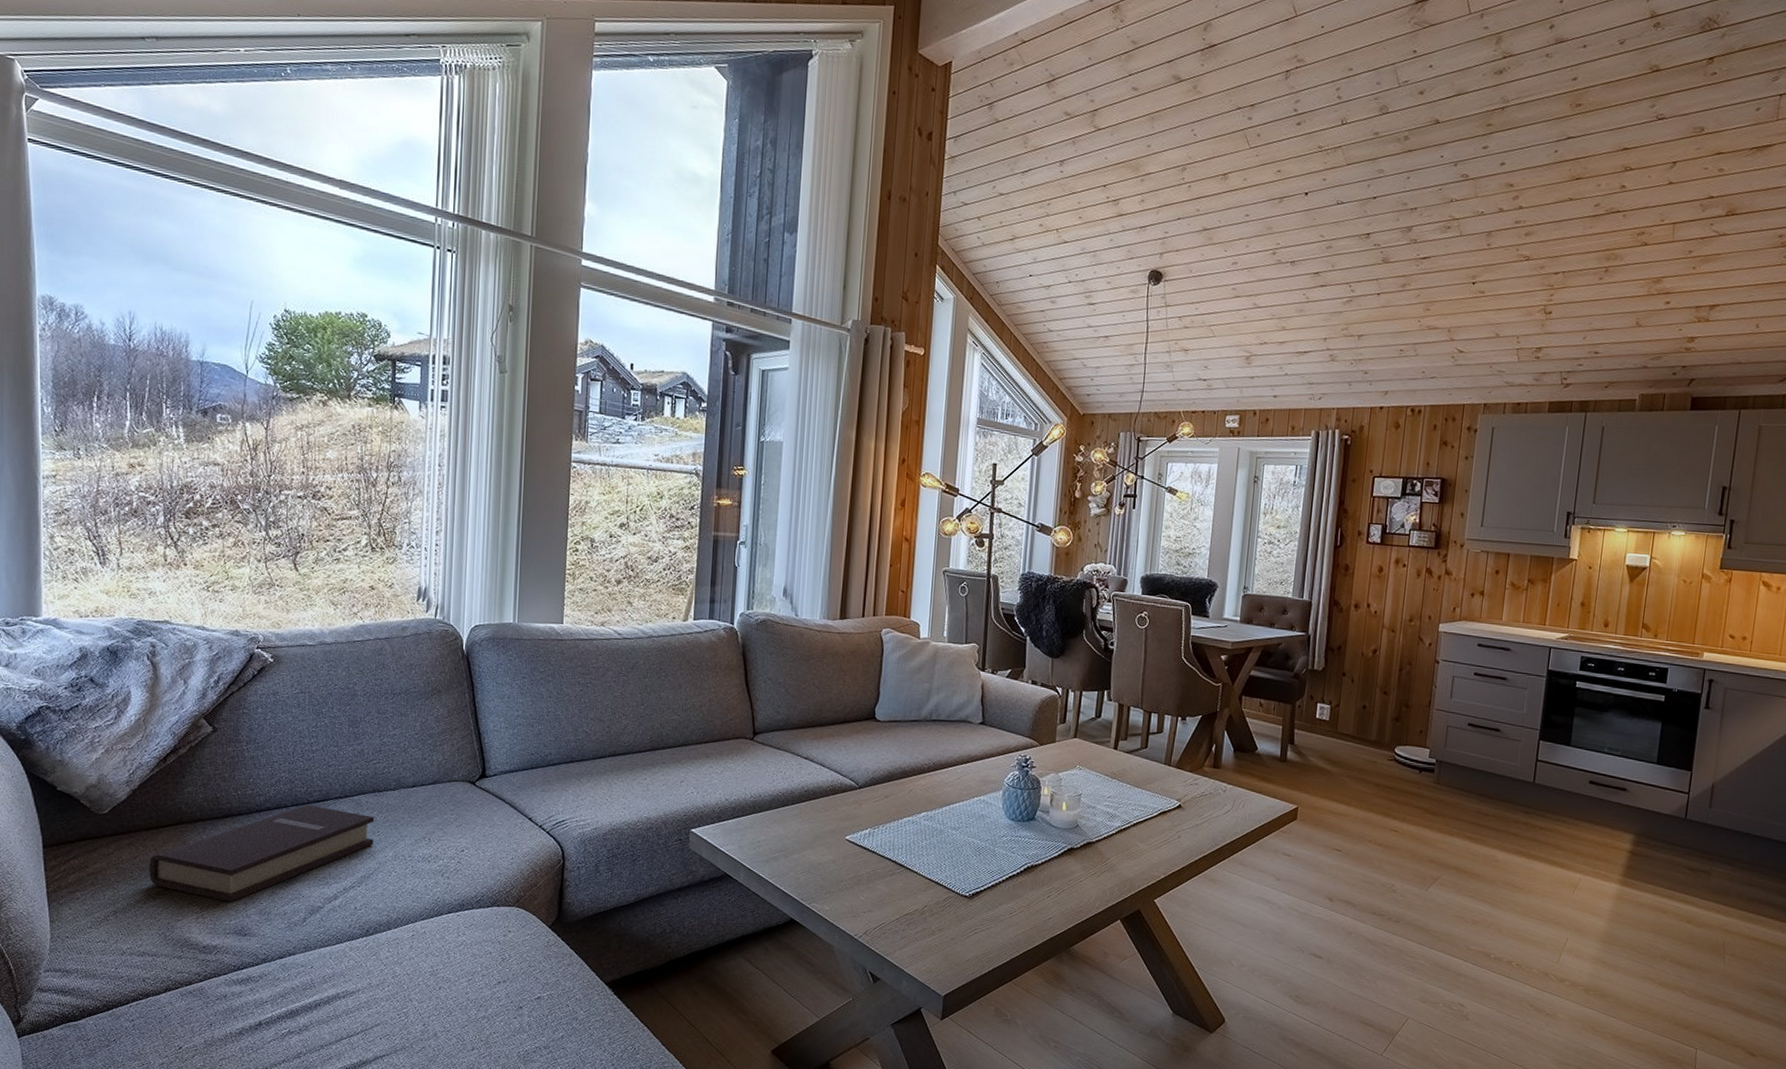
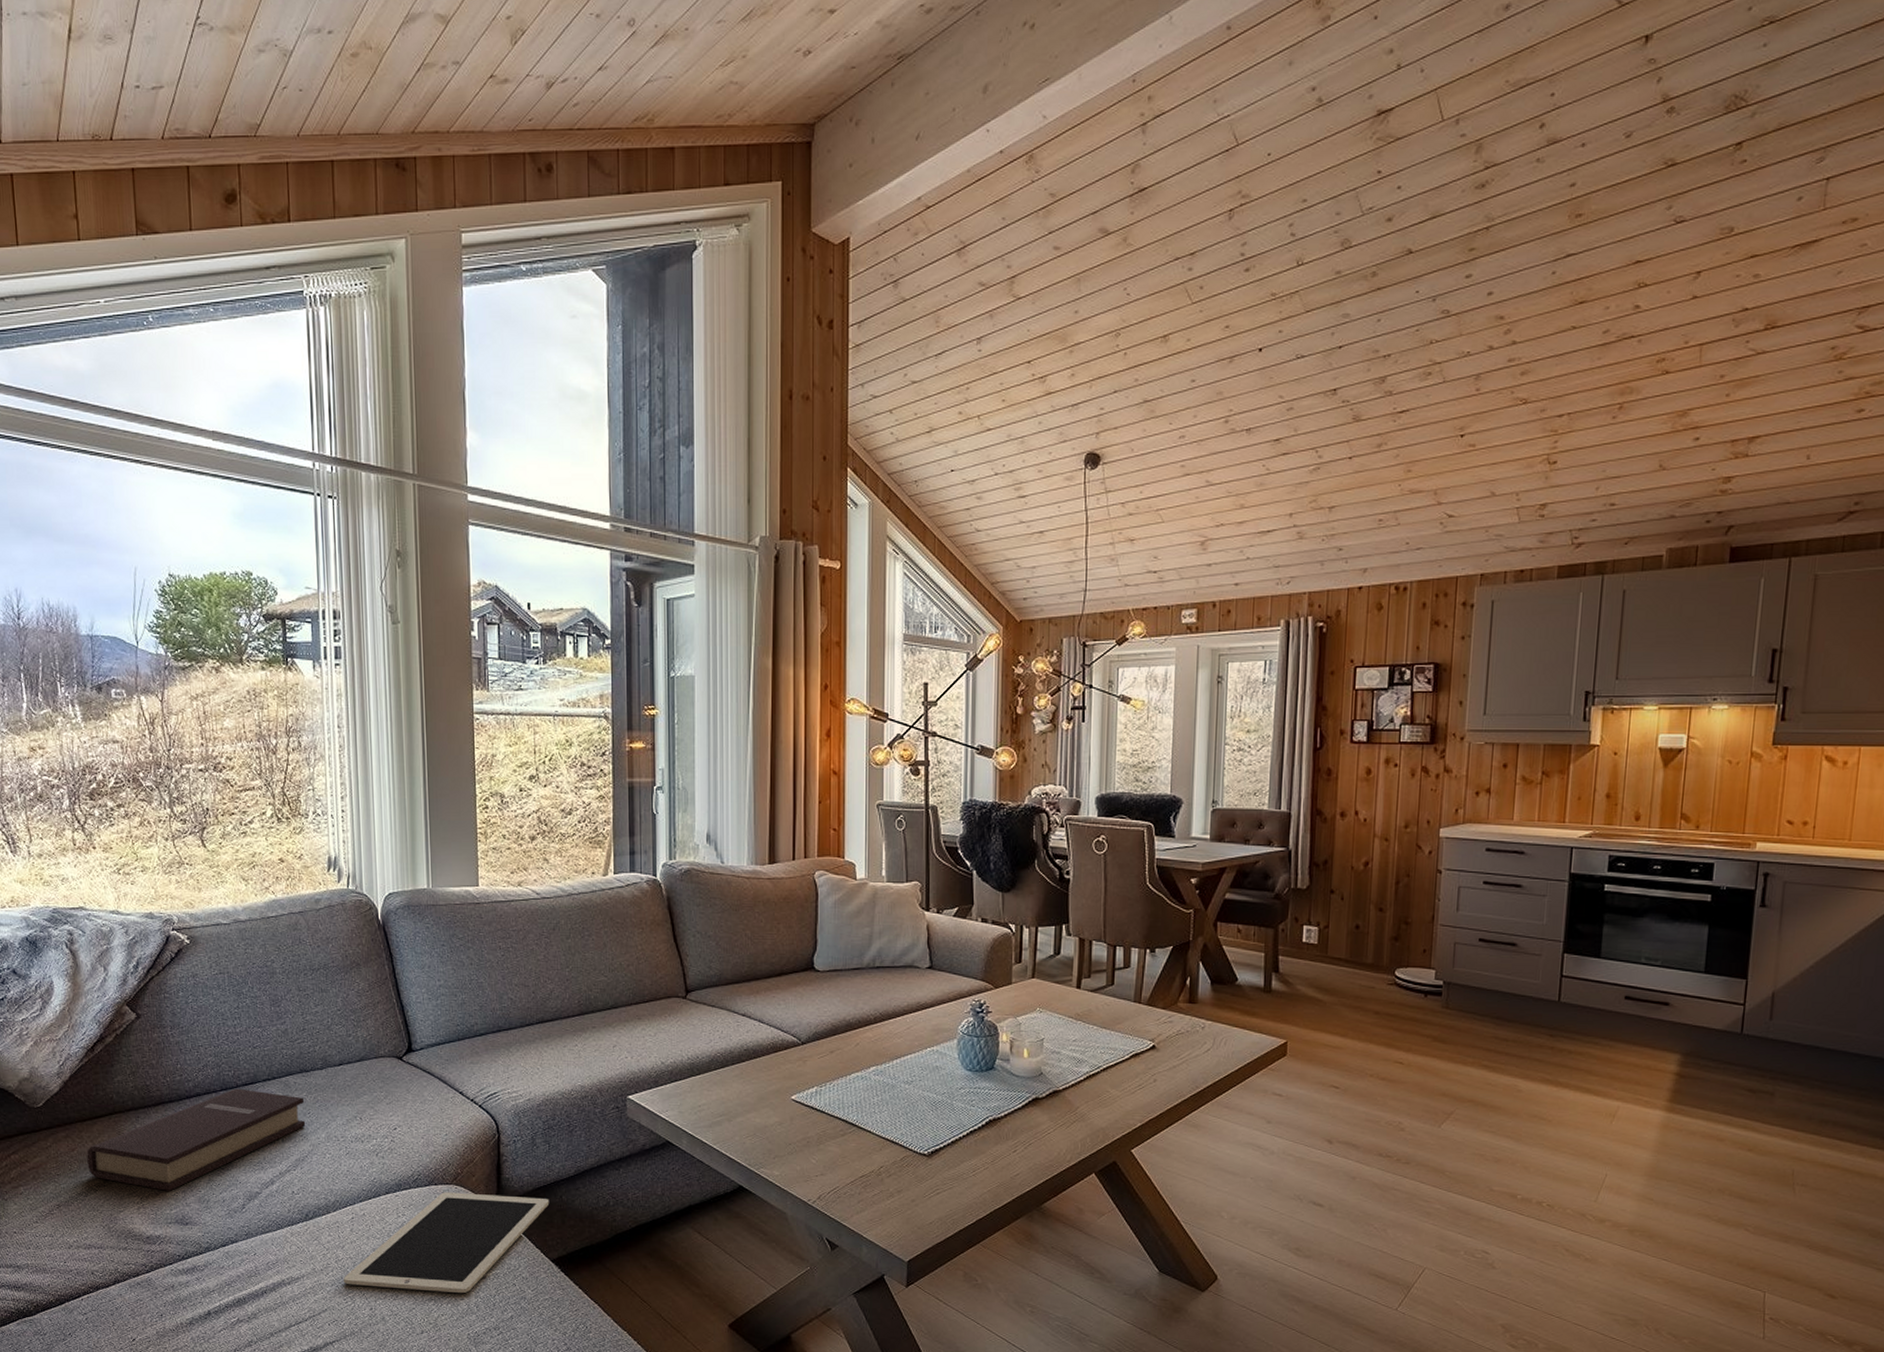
tablet: none [398,913,608,1013] -> present [343,1192,550,1294]

